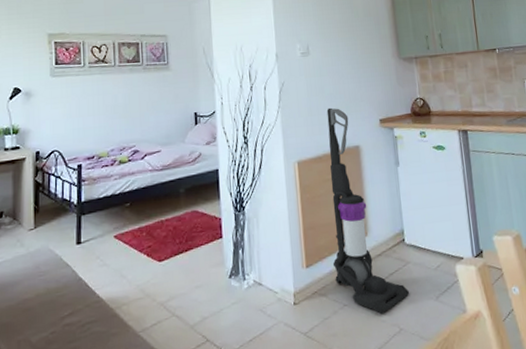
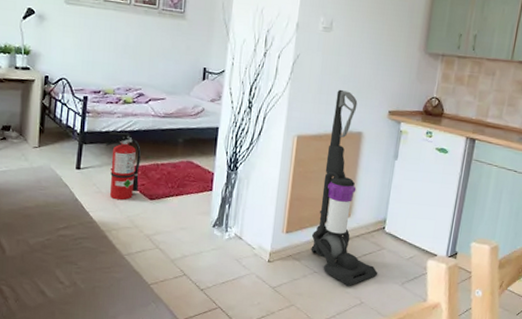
fire extinguisher: none [106,194,145,270] -> present [106,131,141,201]

